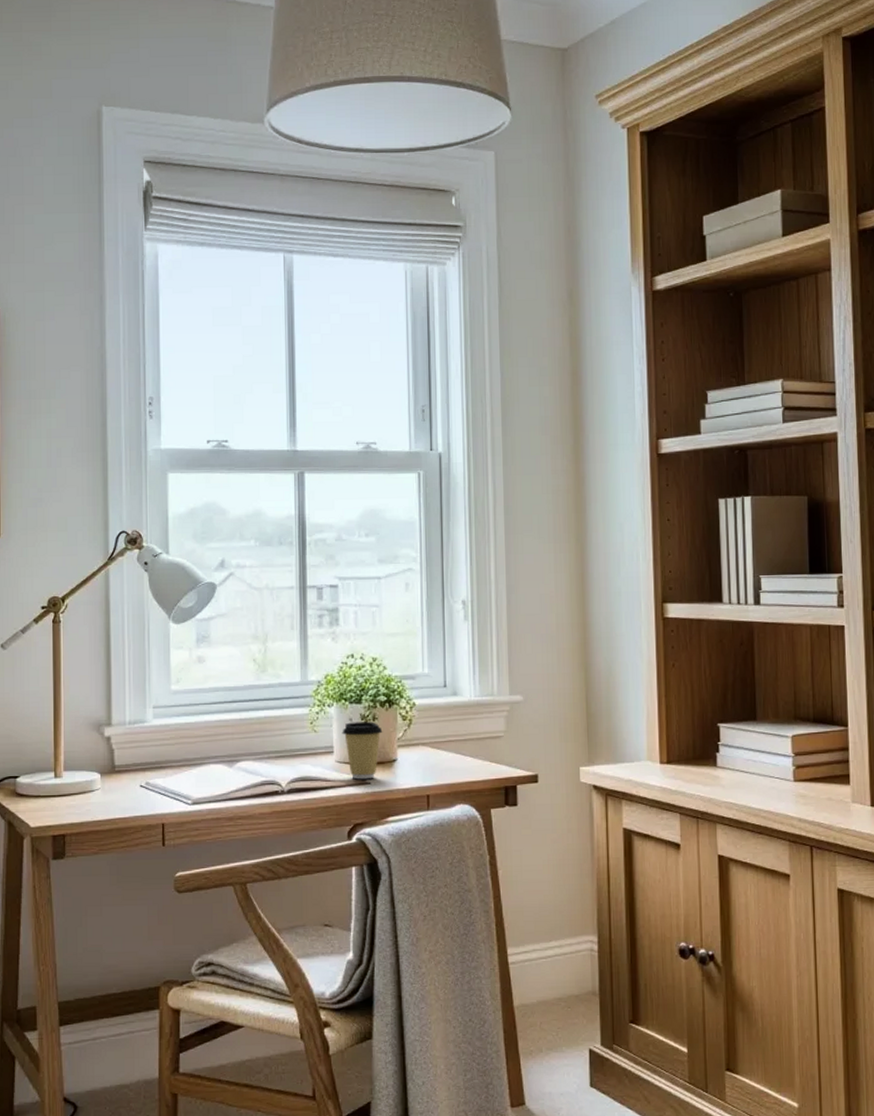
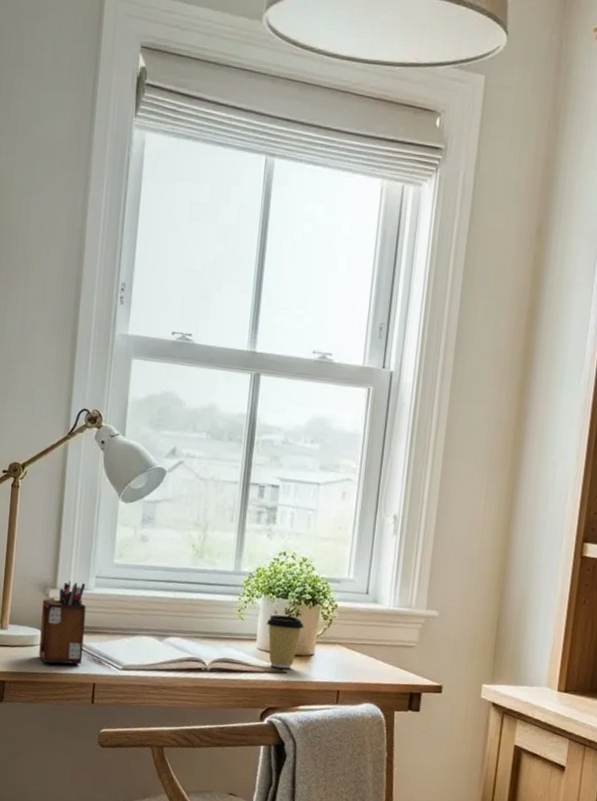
desk organizer: none [97,715,147,808] -> present [39,581,86,665]

